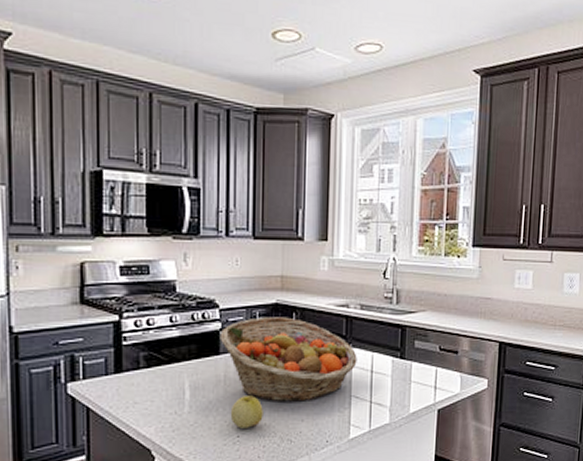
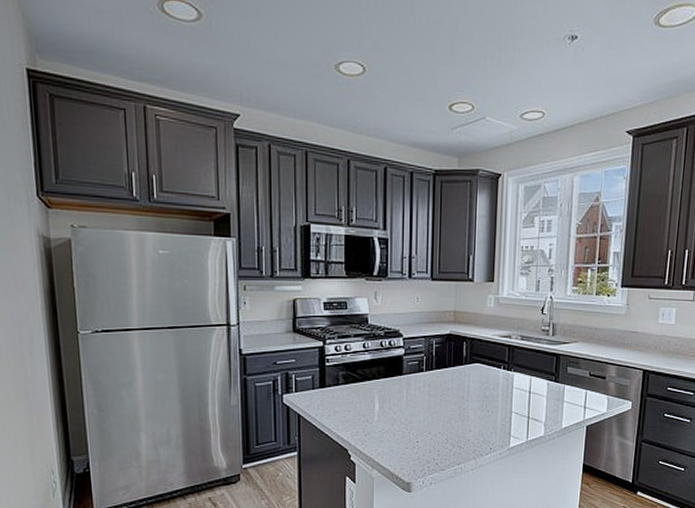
fruit basket: present [219,317,357,402] -> none [403,345,518,415]
apple: present [230,395,263,429] -> none [411,409,438,435]

